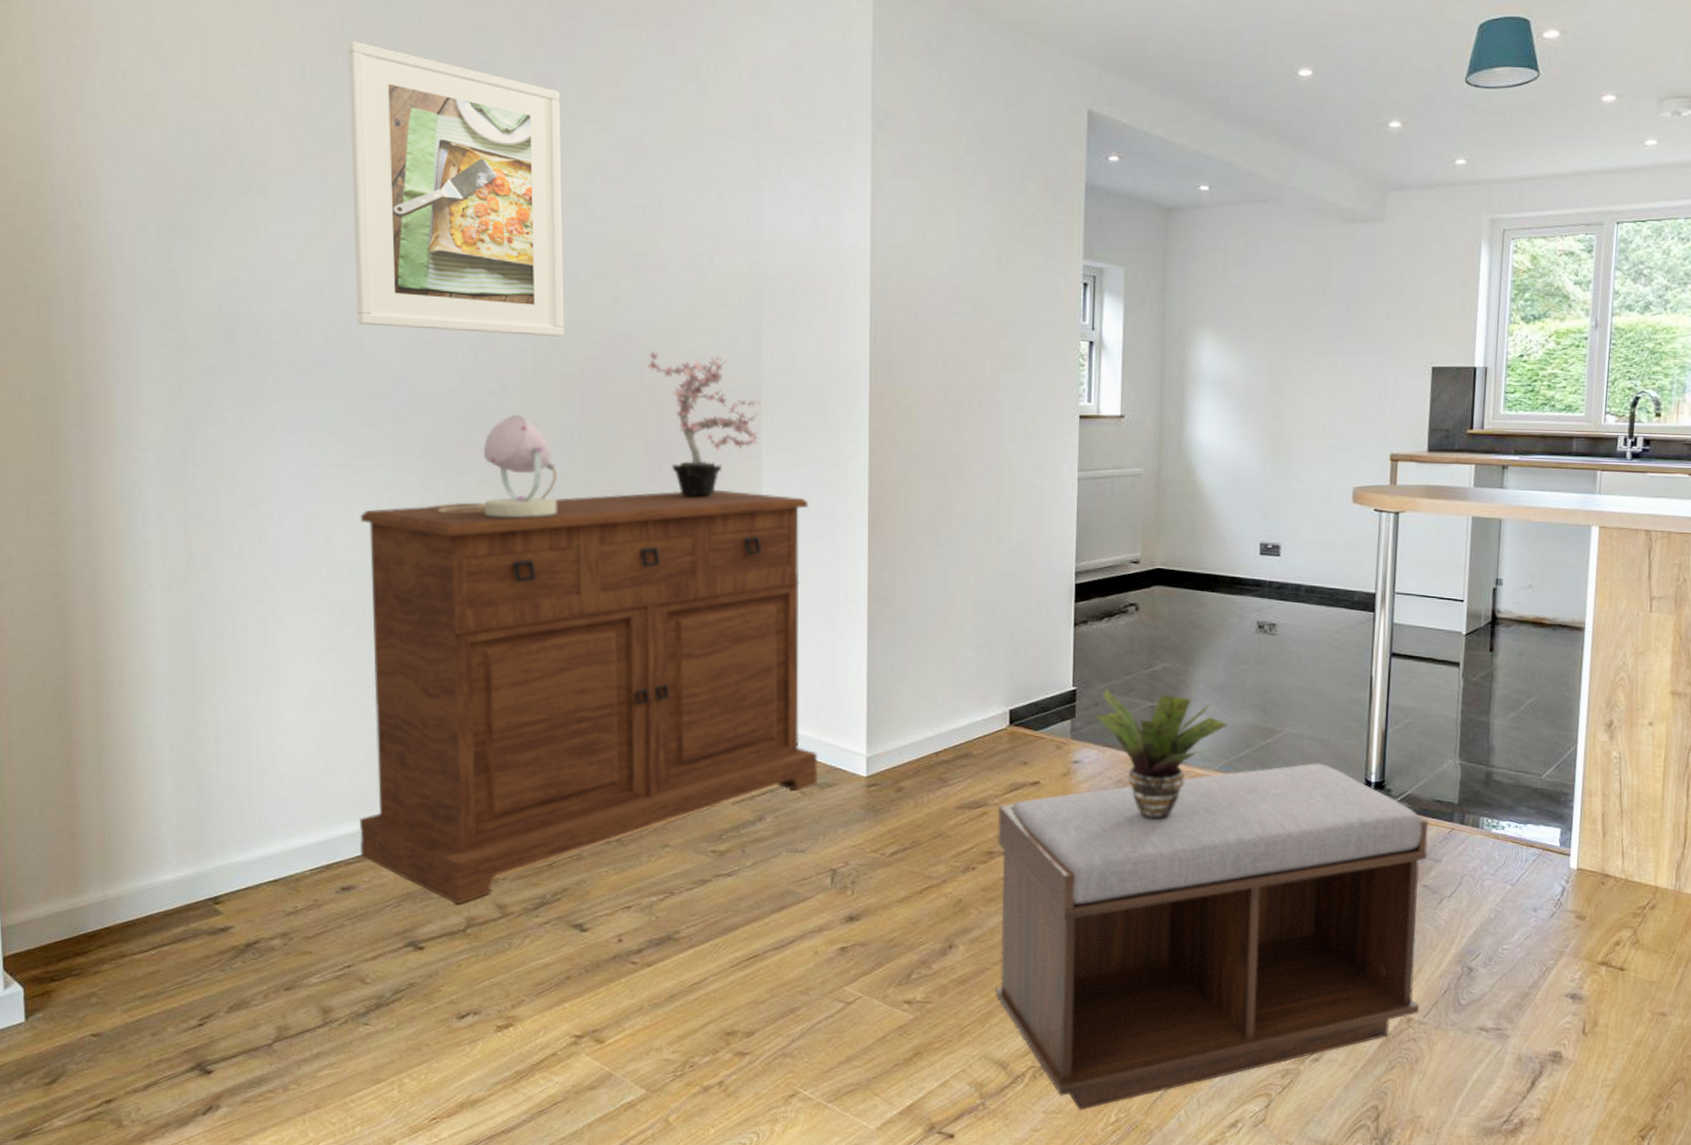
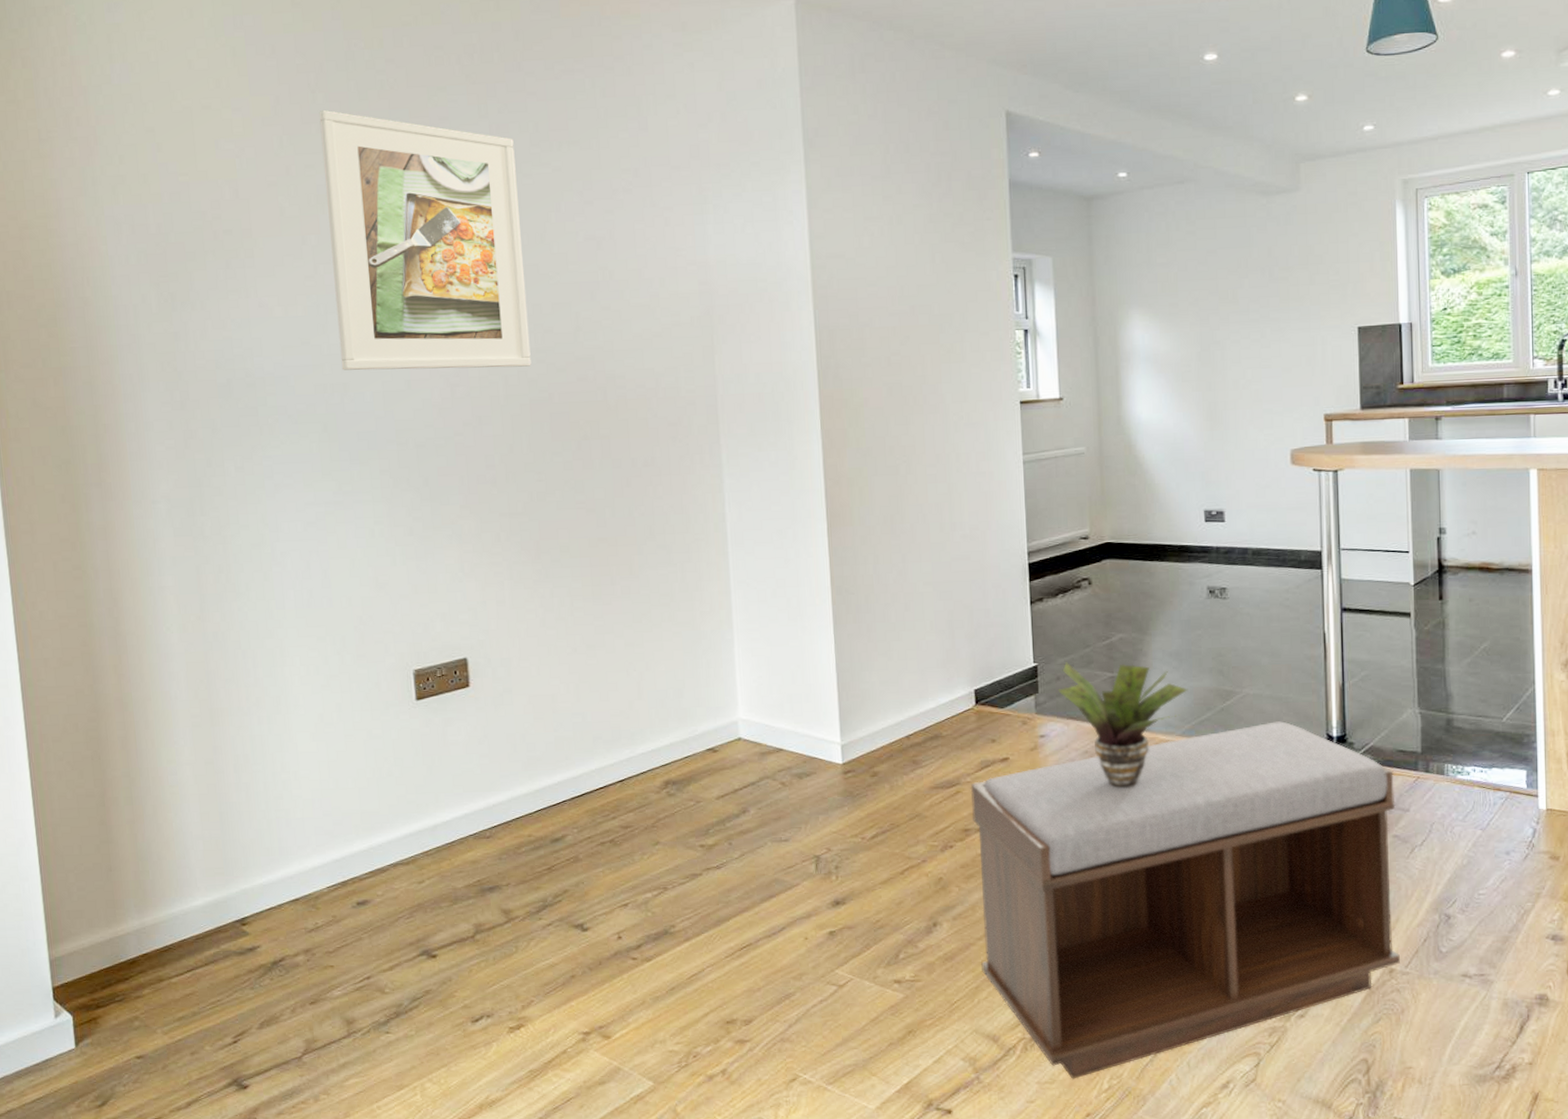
sideboard: present [360,489,818,905] -> none [354,498,796,912]
table lamp: present [423,415,557,518] -> none [411,443,535,541]
potted plant: present [648,351,760,496] -> none [610,373,718,507]

